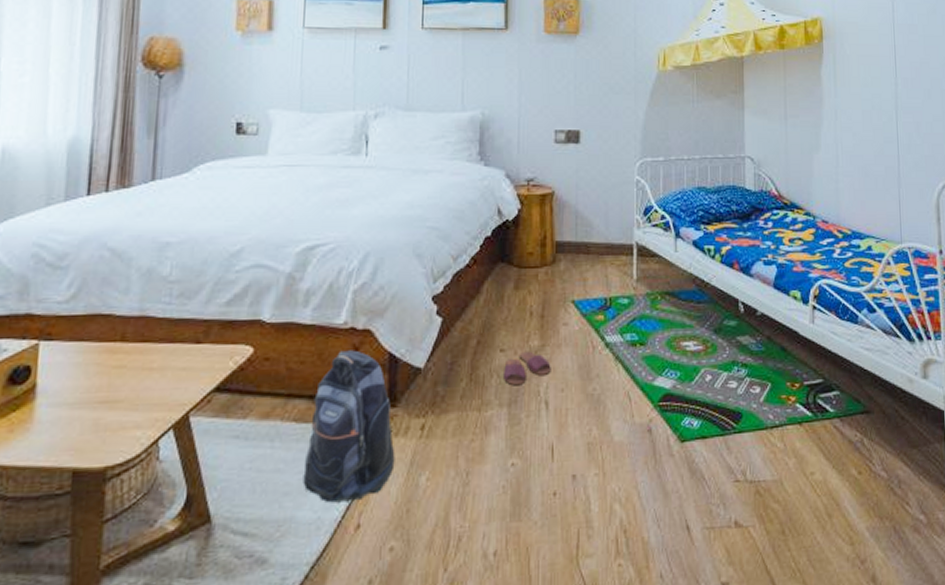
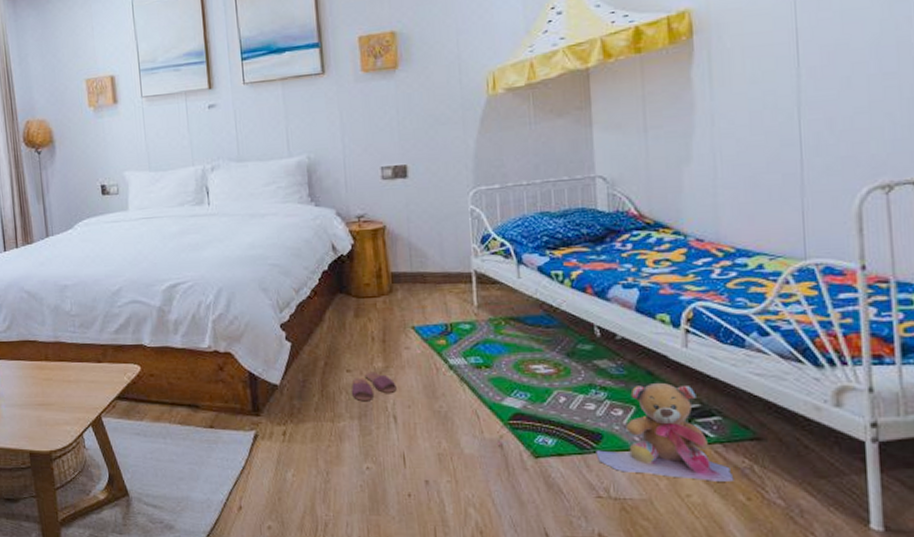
backpack: present [303,350,395,503] -> none [191,369,265,488]
teddy bear: none [736,358,849,457] -> present [596,382,735,482]

